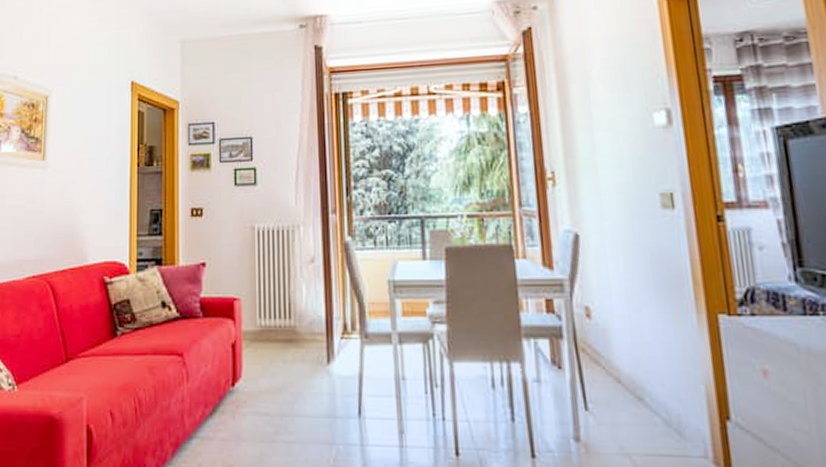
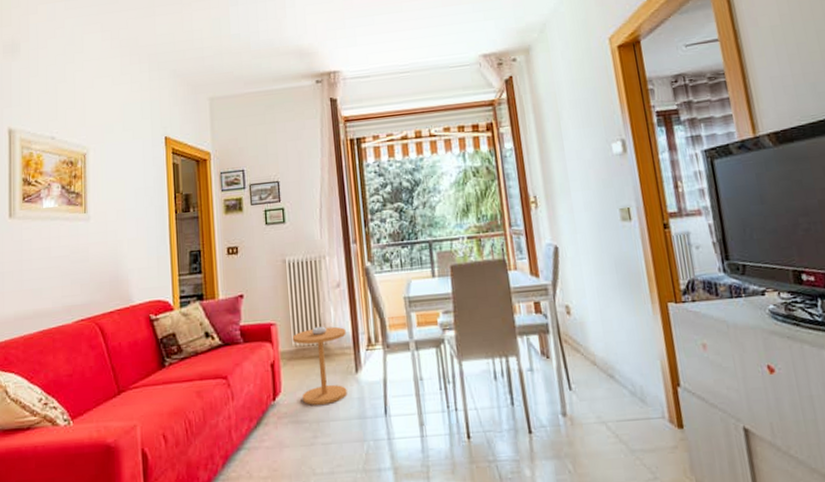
side table: none [257,306,319,397] -> present [292,326,347,405]

